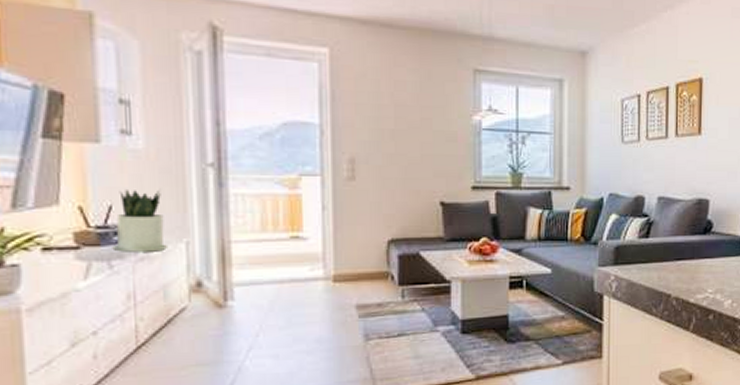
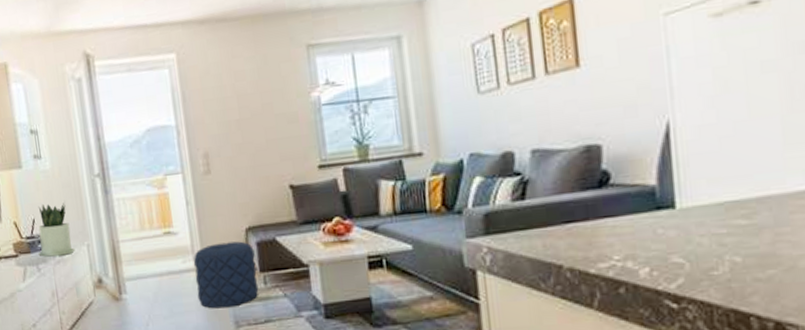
pouf: none [323,253,395,321] -> present [193,241,259,309]

